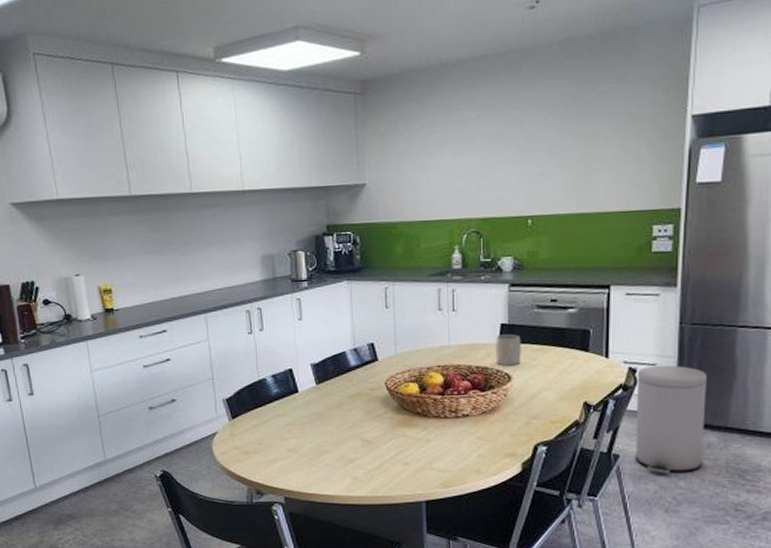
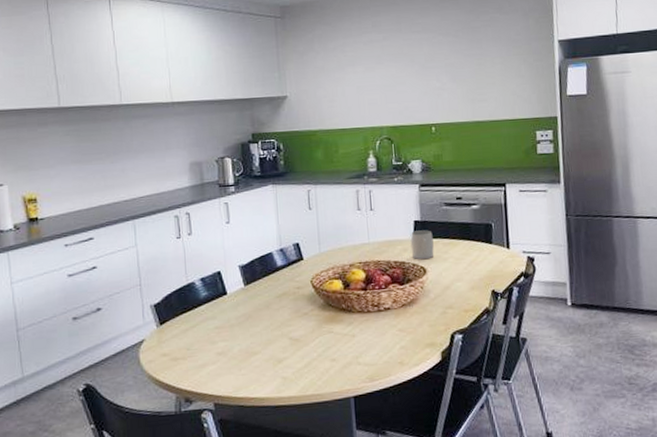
pedal bin: present [634,365,708,474] -> none [535,253,598,354]

